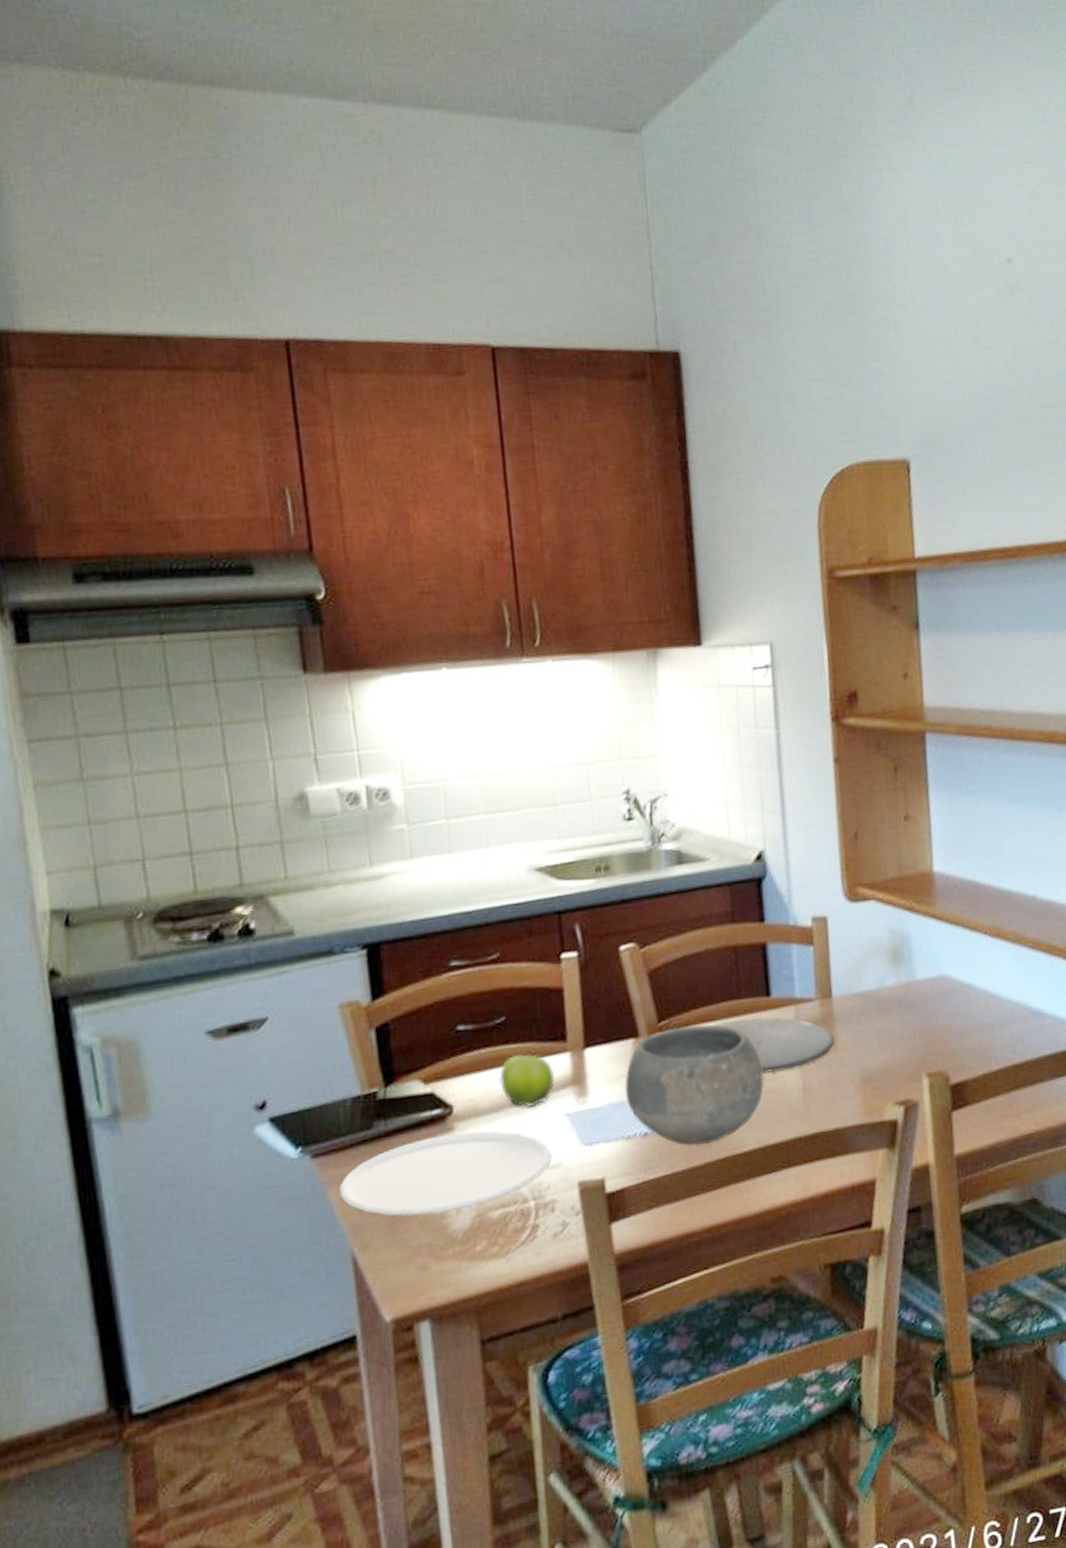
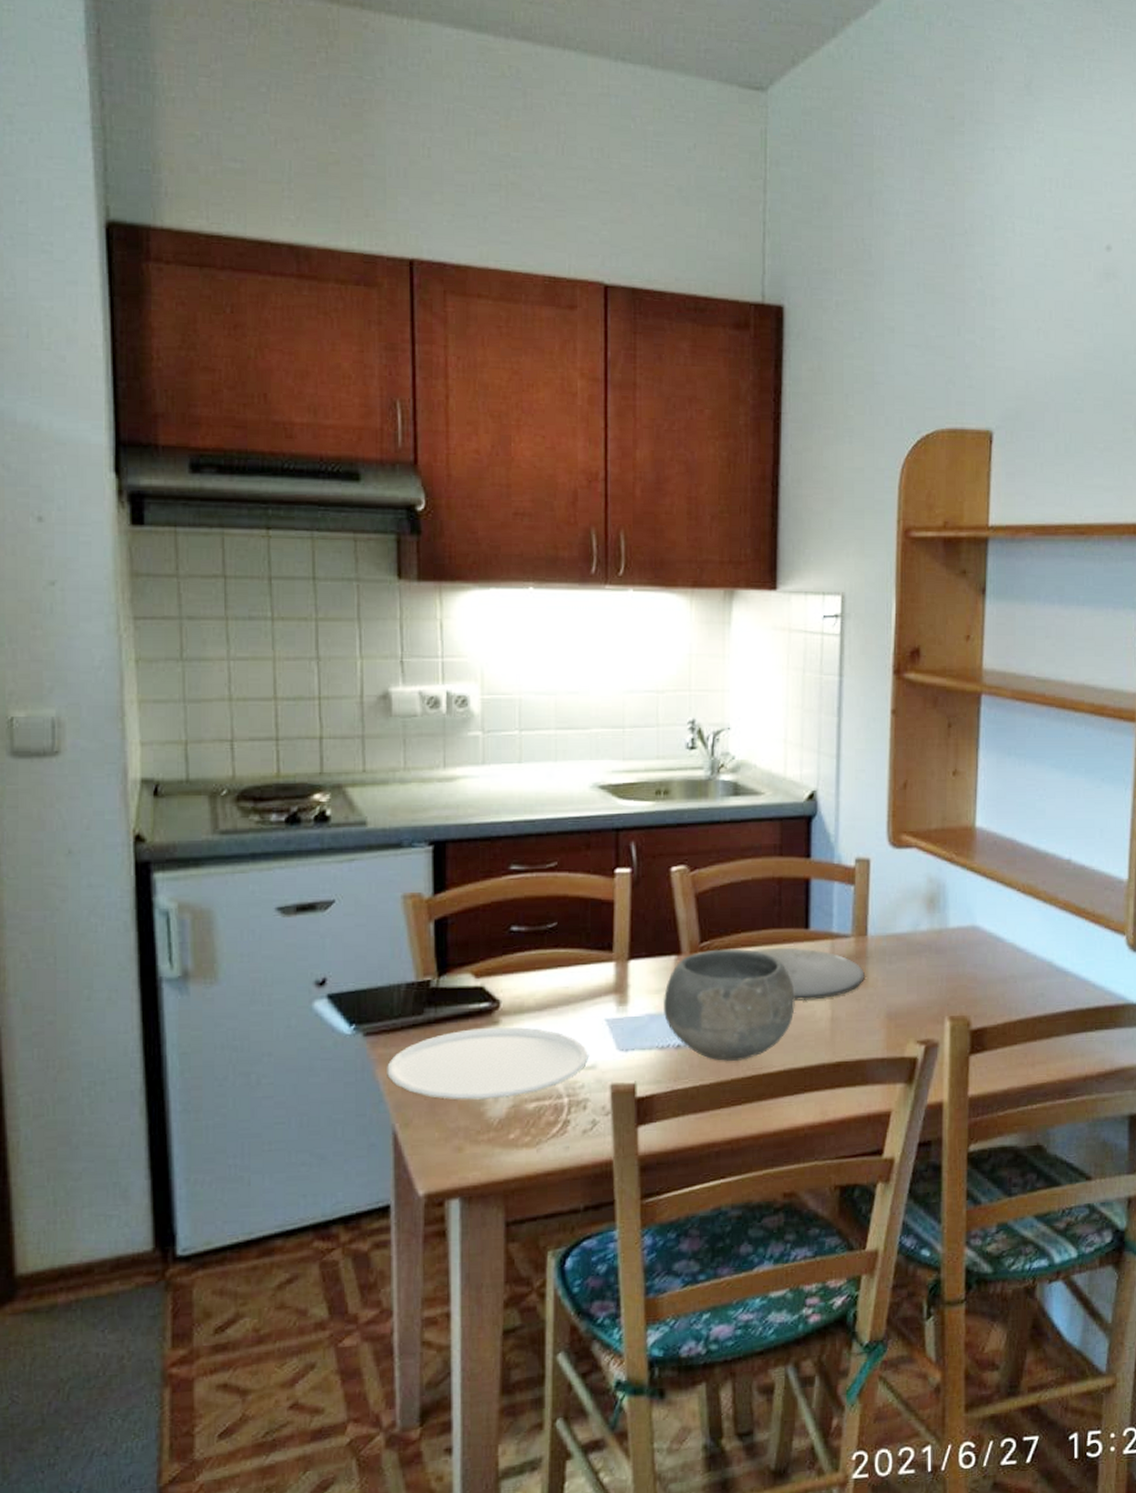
fruit: present [499,1050,556,1108] -> none [547,957,599,1011]

